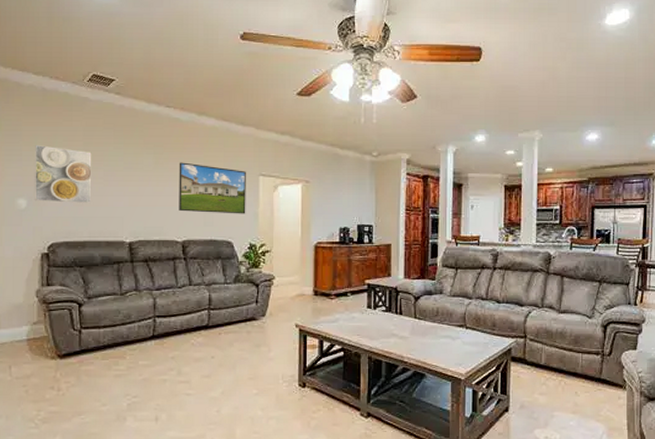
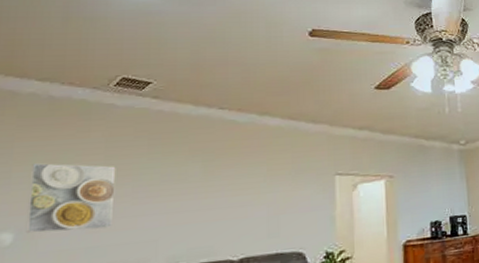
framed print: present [179,162,246,214] -> none [234,168,320,225]

